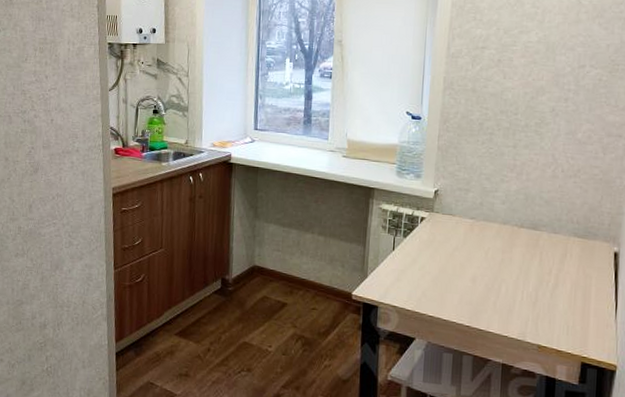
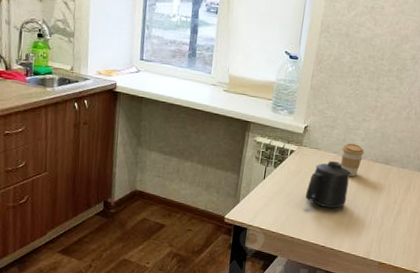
mug: none [442,228,495,282] -> present [305,161,352,209]
coffee cup: none [479,207,507,245] -> present [340,143,365,177]

